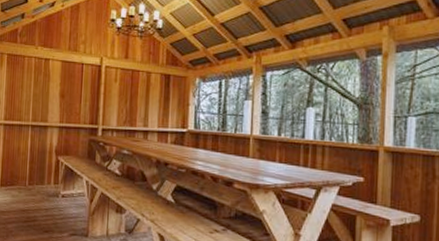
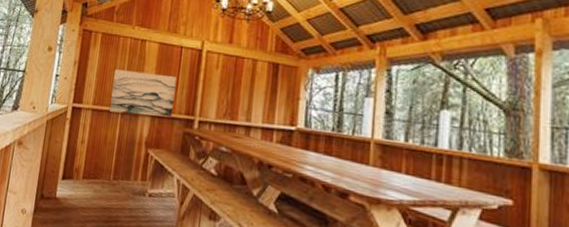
wall art: none [20,87,80,128] -> present [109,69,177,118]

